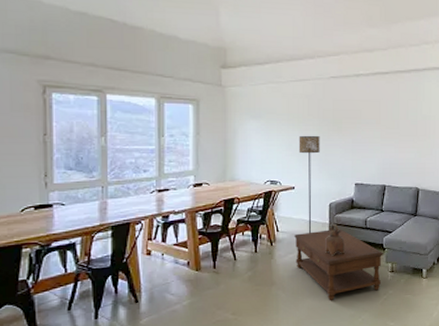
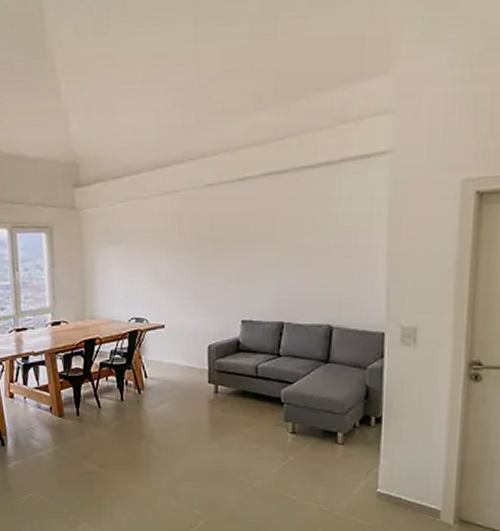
coffee table: present [294,228,383,301] -> none [166,375,281,463]
floor lamp: present [298,136,320,234] -> none [167,262,195,382]
vessel: present [324,224,345,256] -> none [203,371,229,409]

